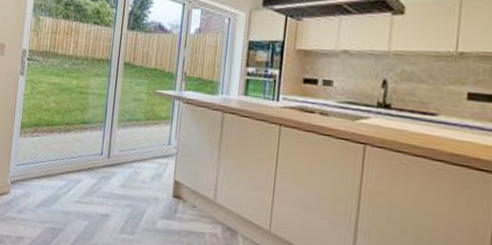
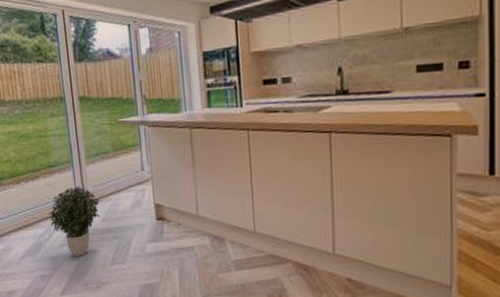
potted plant: none [71,146,122,218] -> present [48,186,100,258]

